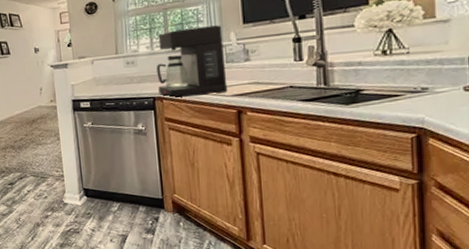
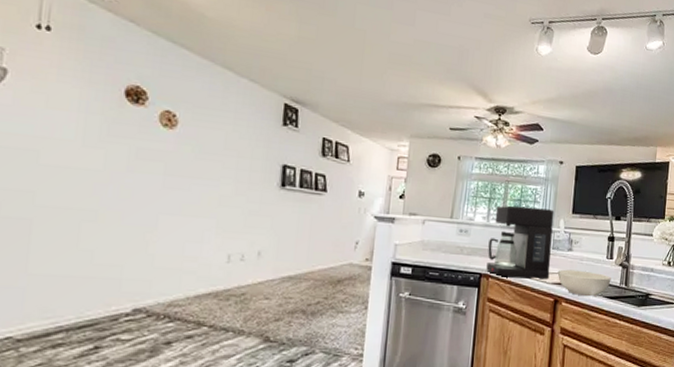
bowl: none [236,77,305,104] -> present [557,269,611,297]

